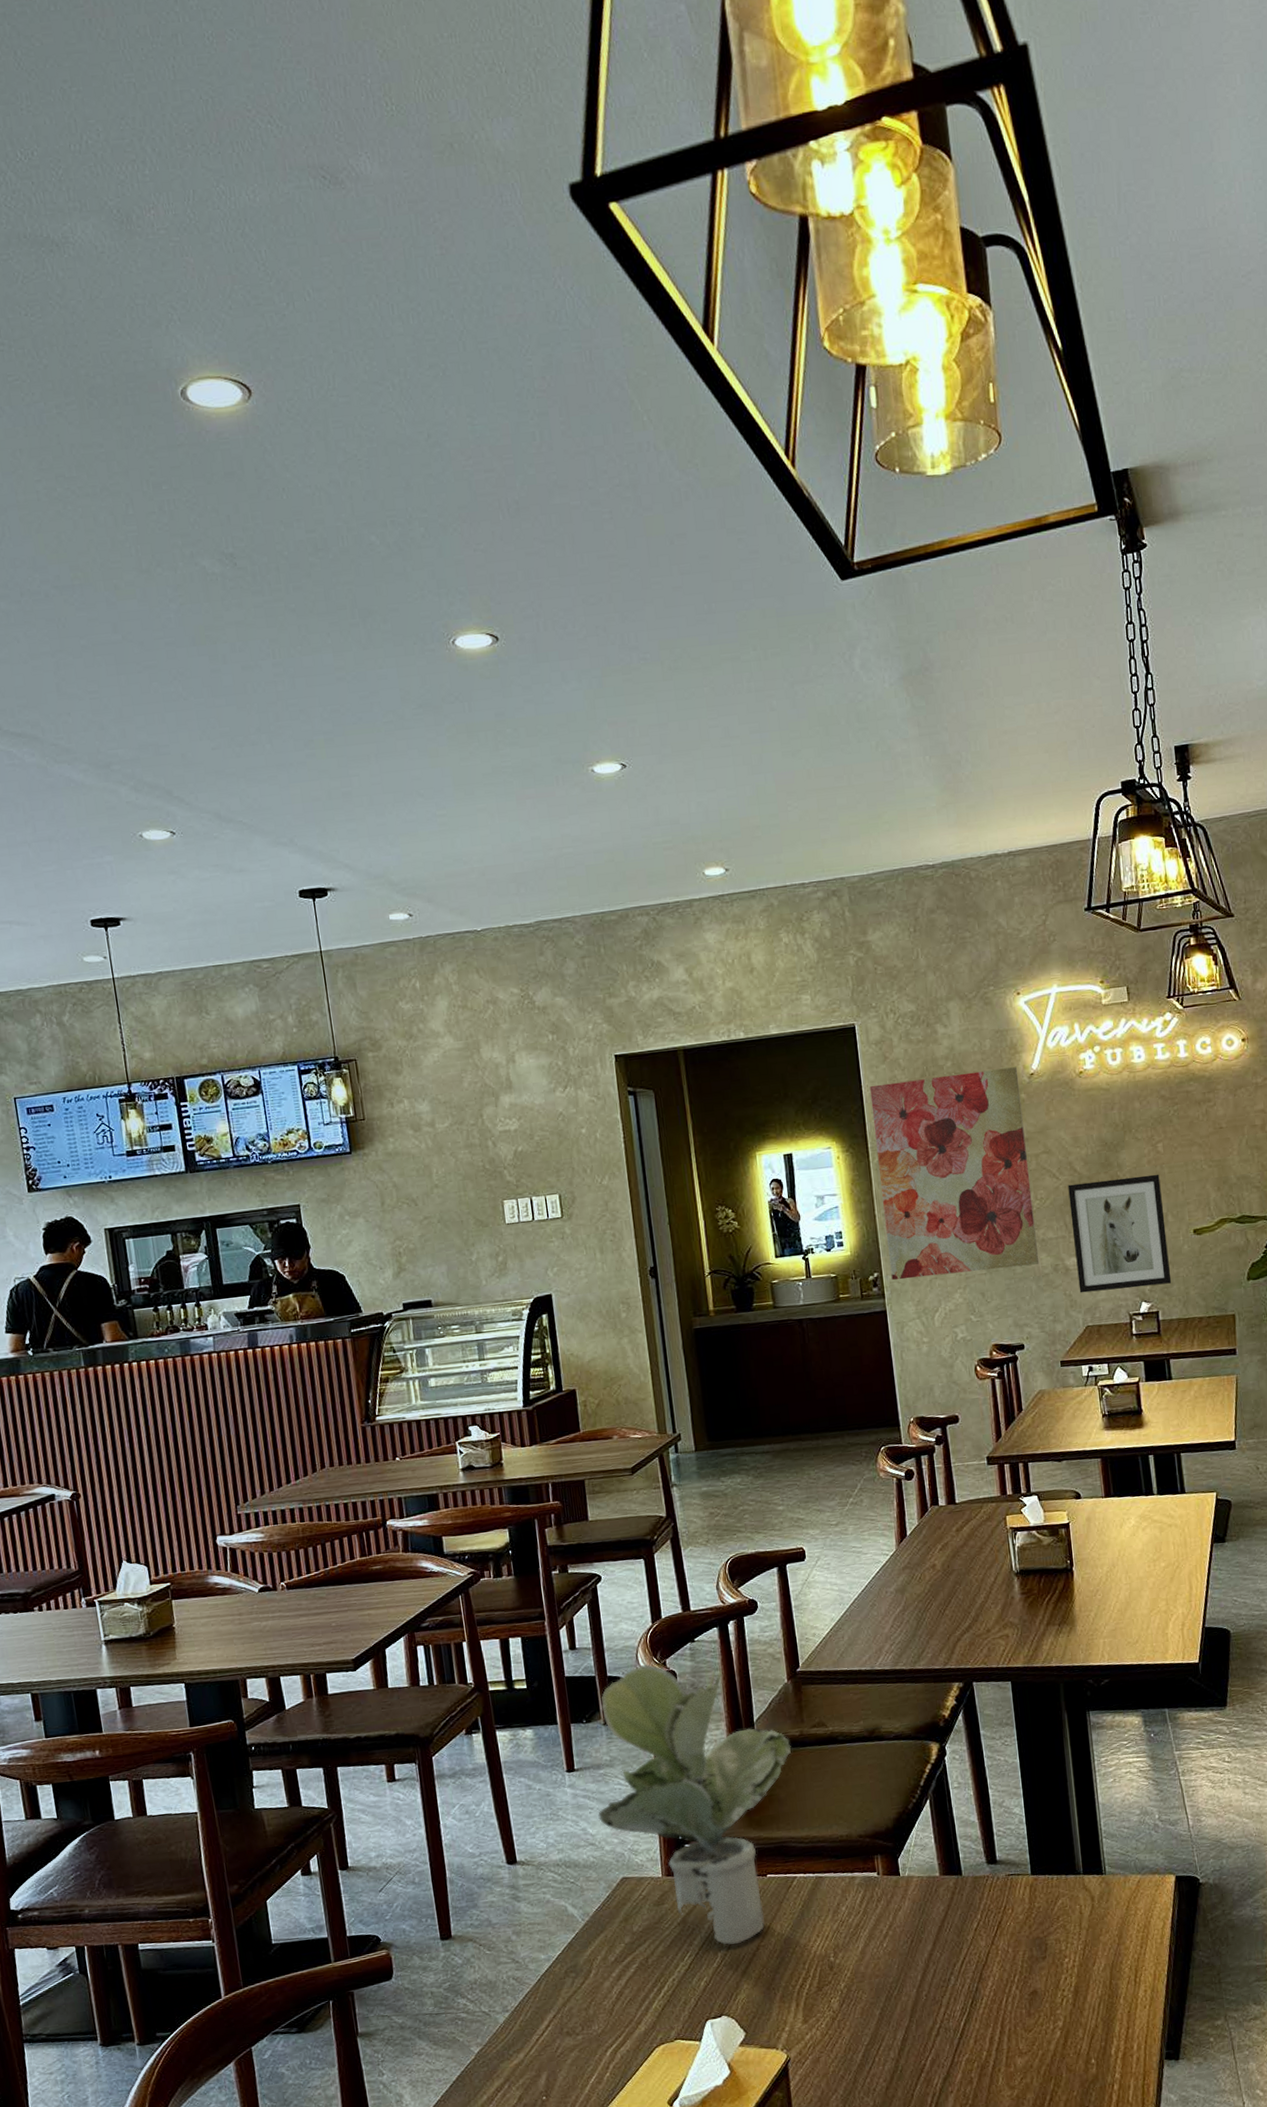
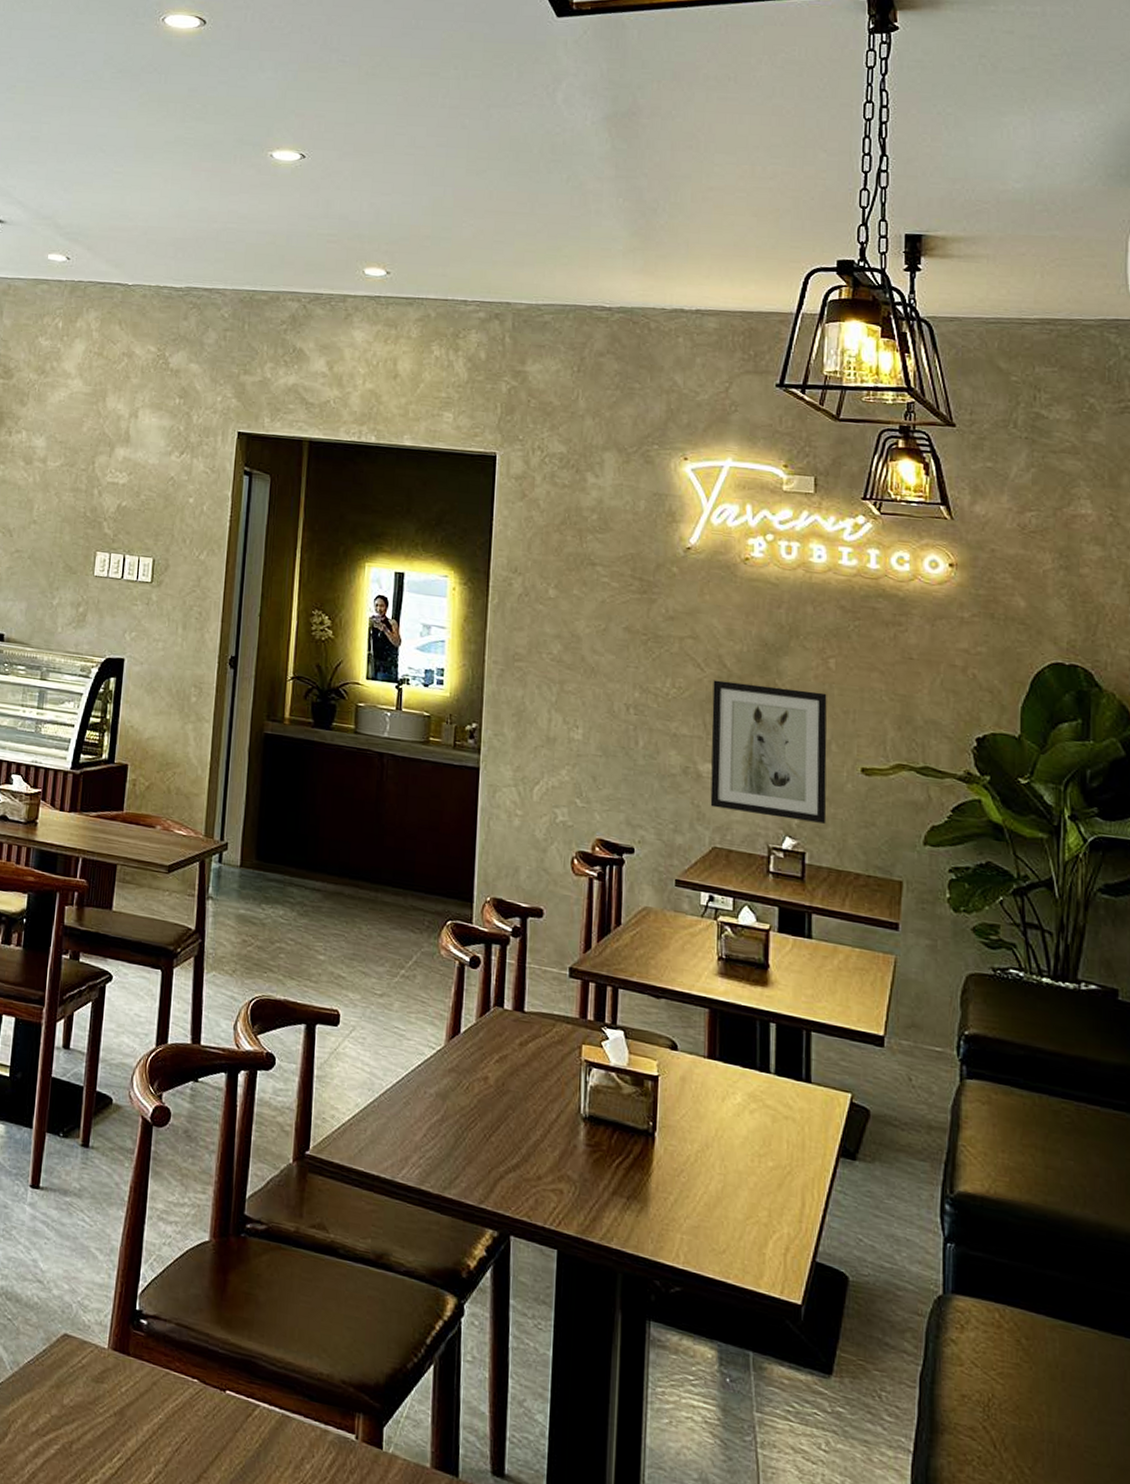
potted plant: present [598,1664,792,1945] -> none [53,1089,283,1465]
wall art: present [869,1067,1040,1280] -> none [491,521,673,761]

